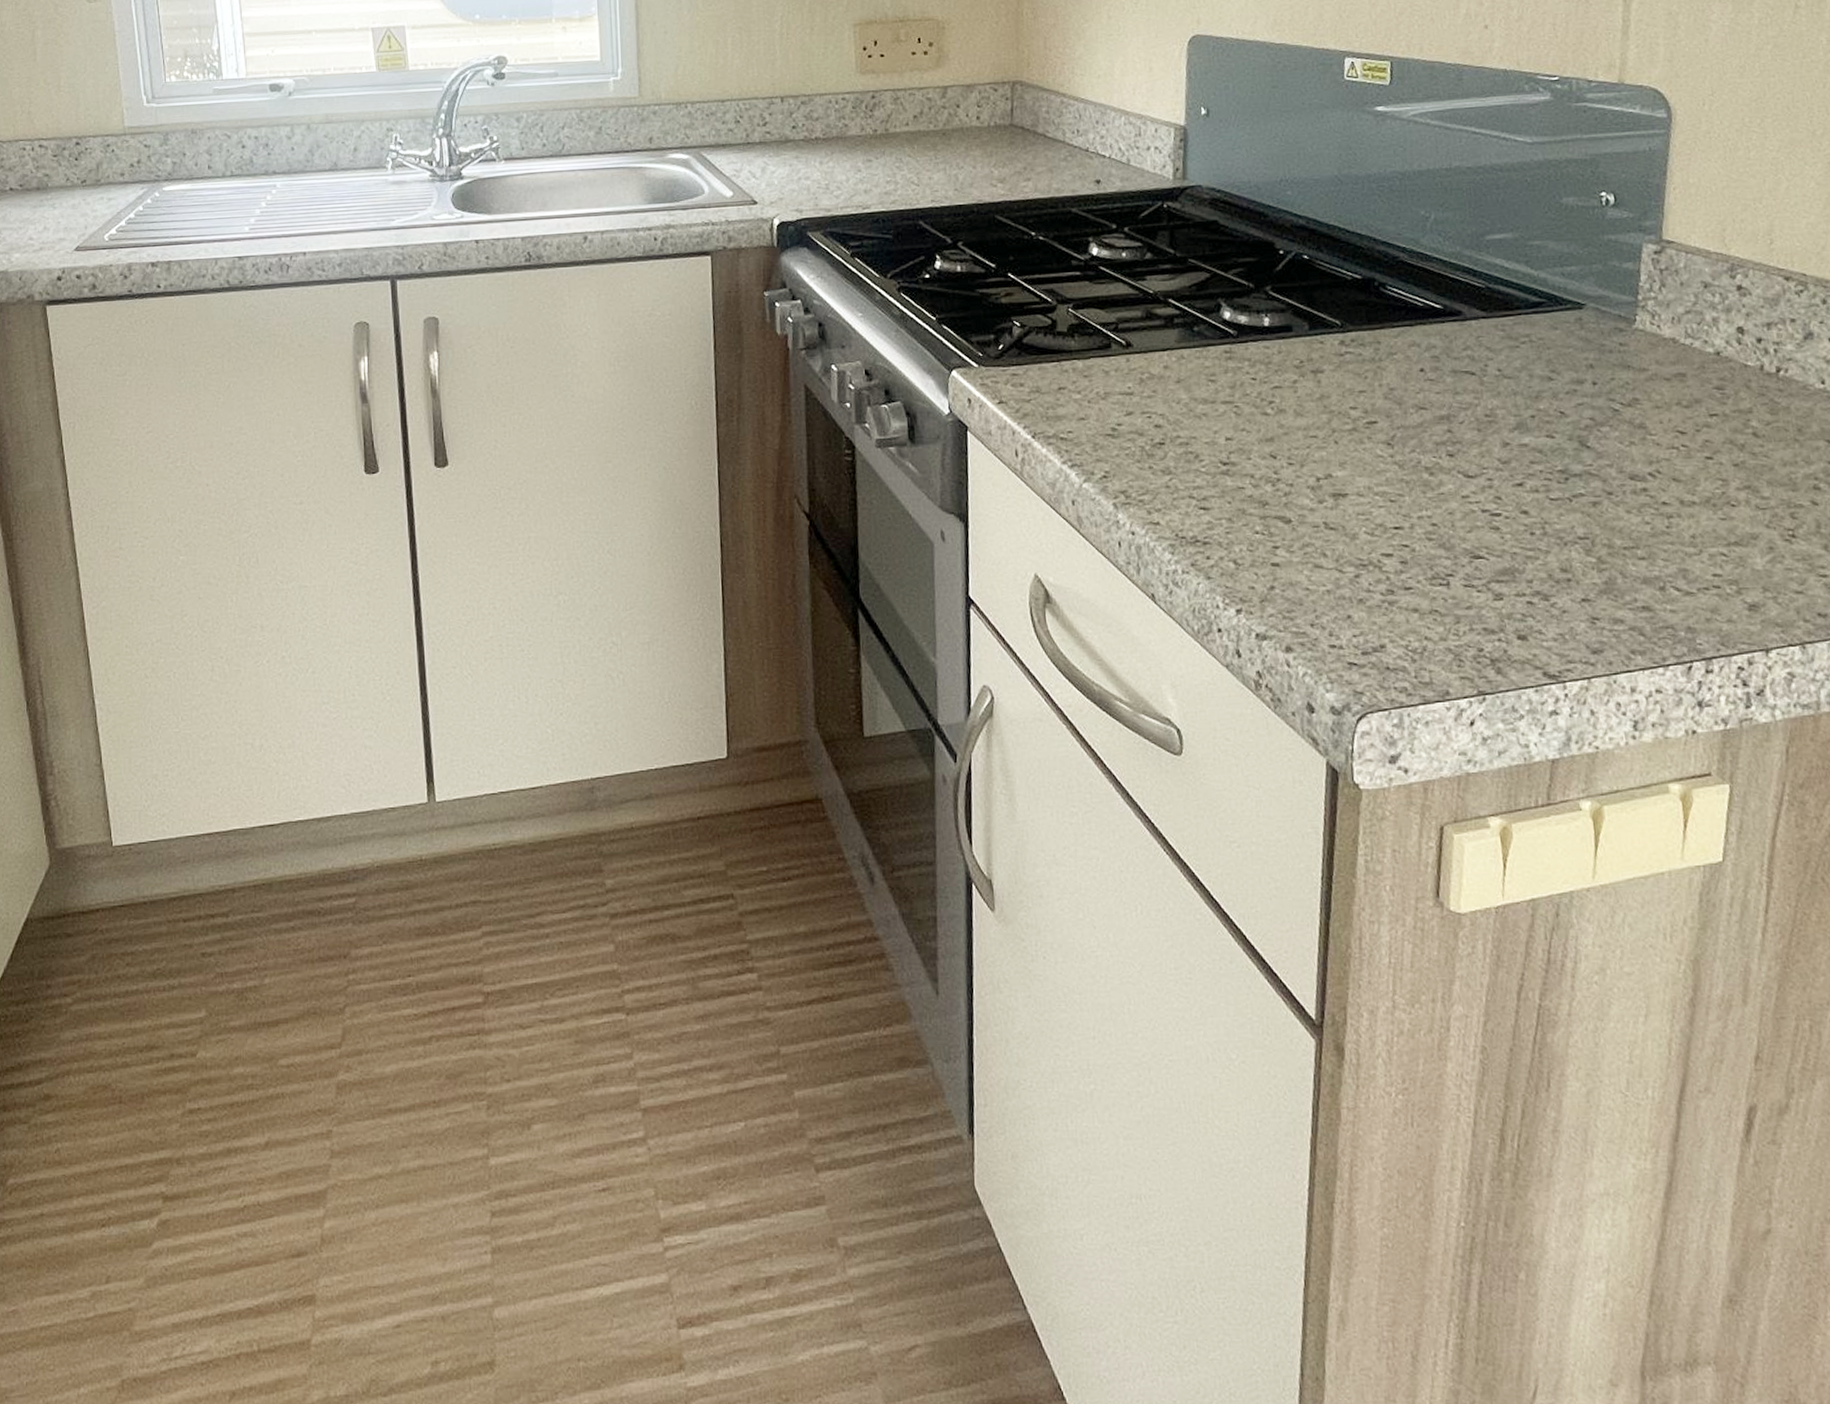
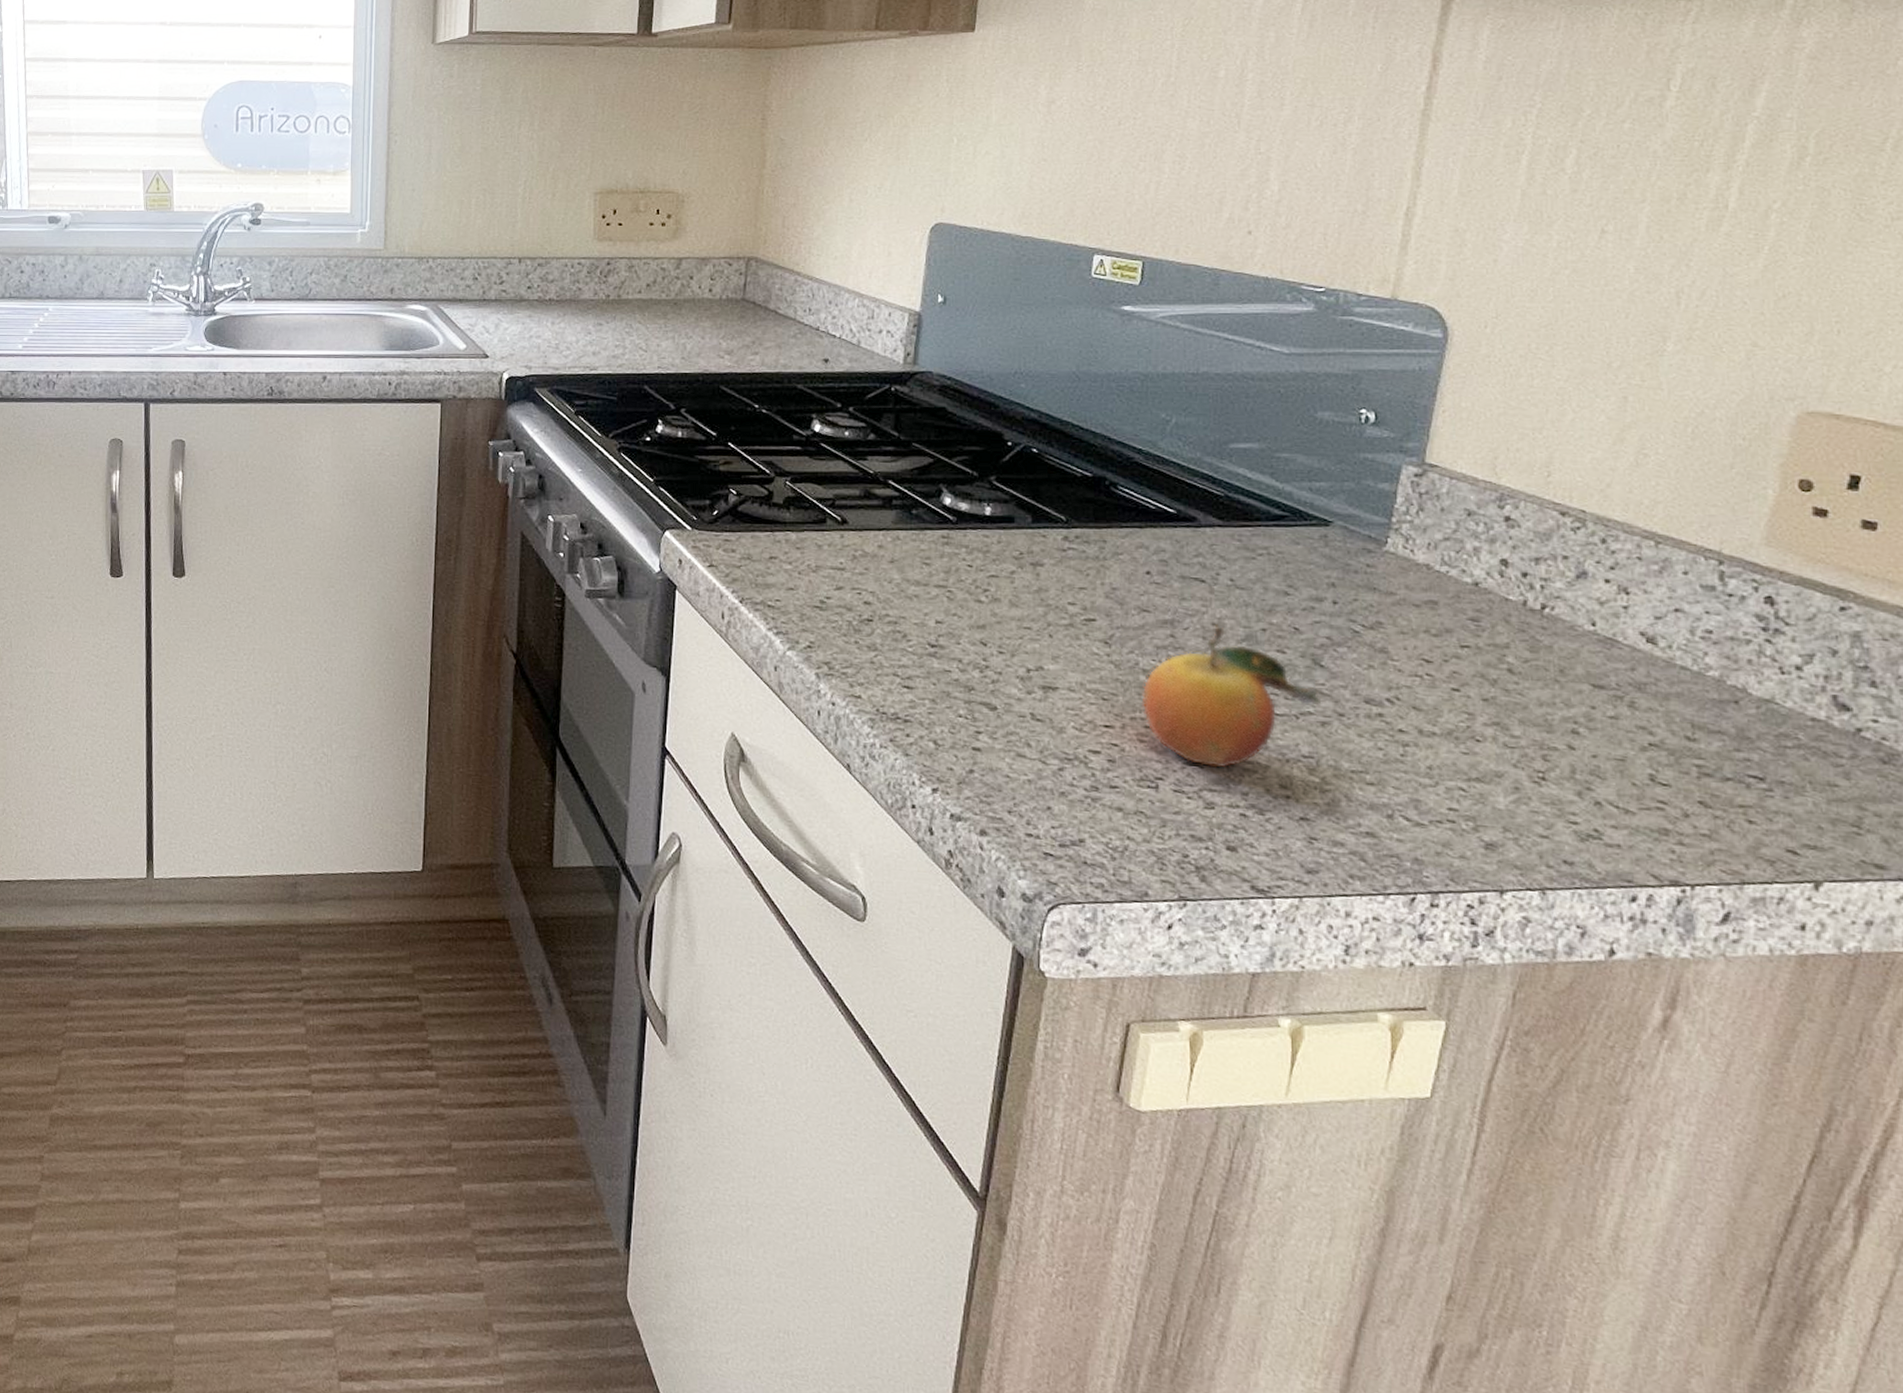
fruit: none [1426,415,1591,558] -> present [1141,625,1322,768]

